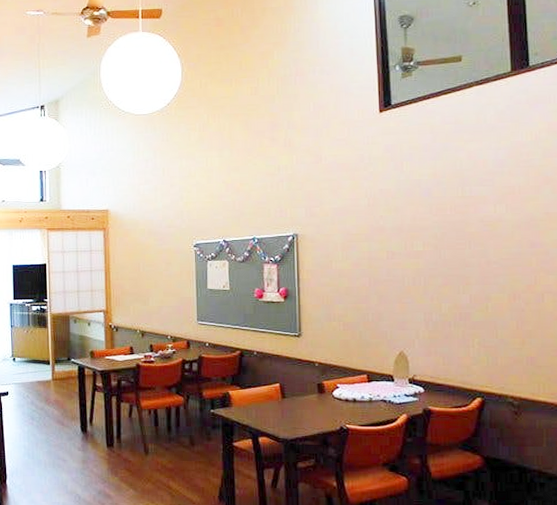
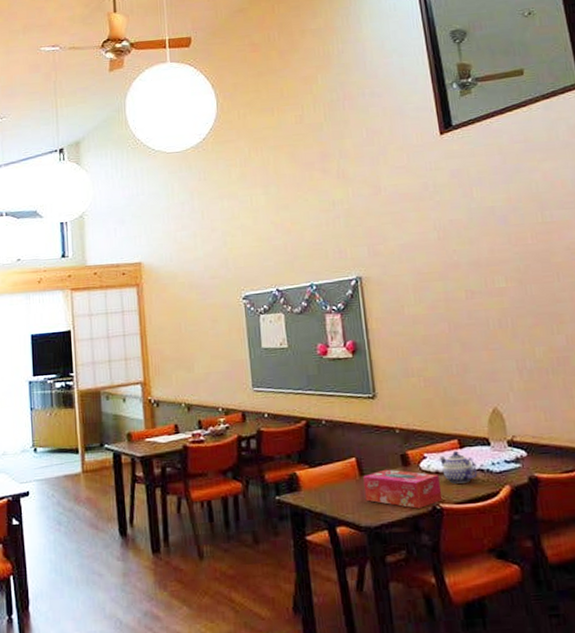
tissue box: none [284,394,349,427] -> present [363,469,443,509]
teapot: none [350,384,381,410] -> present [439,450,478,484]

